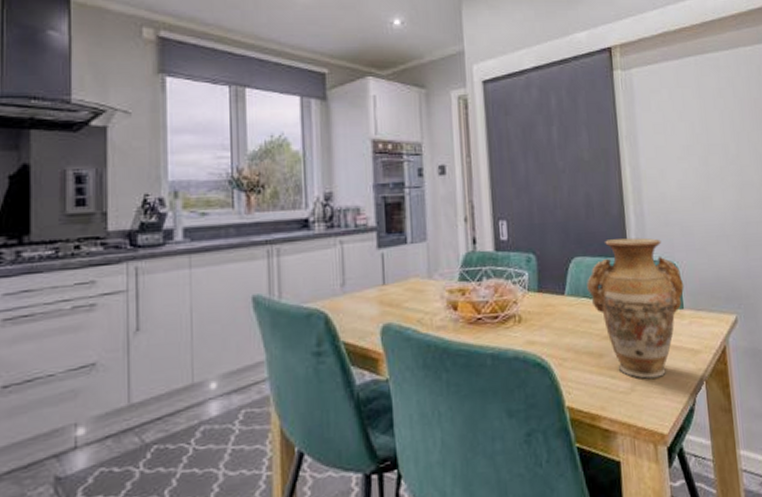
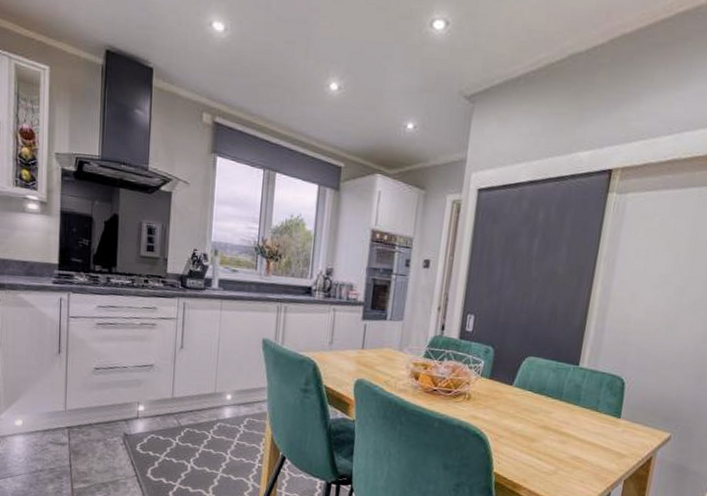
vase: present [587,237,685,379] -> none [534,347,627,468]

